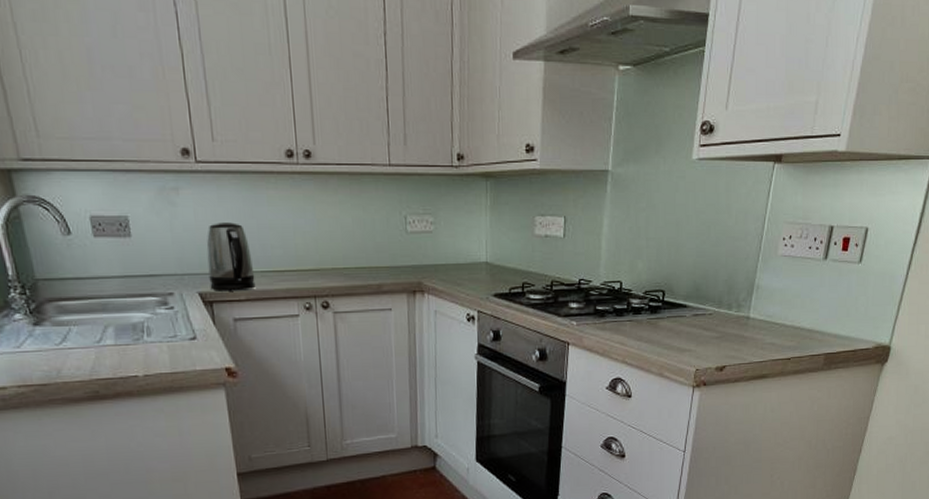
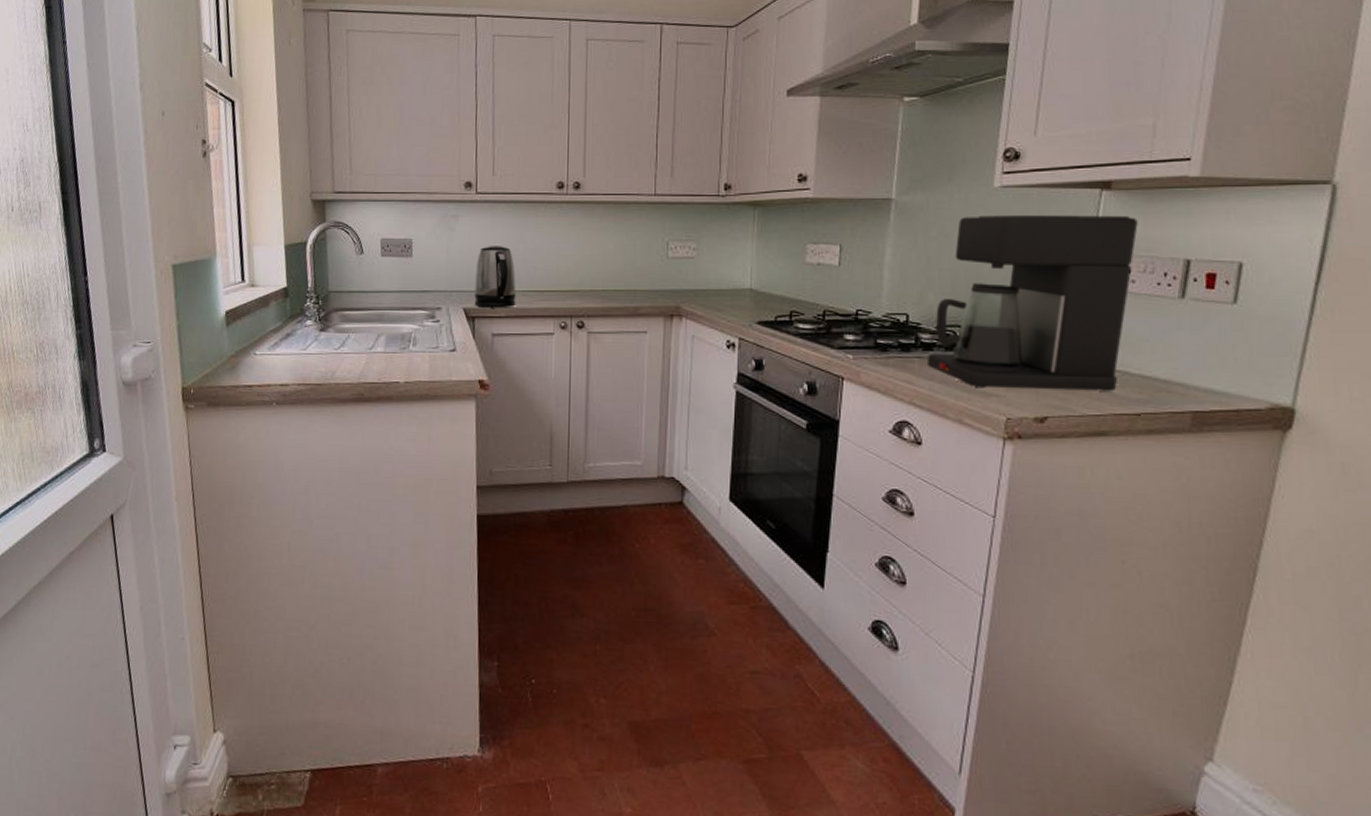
coffee maker: none [637,186,799,344] -> present [928,215,1138,392]

